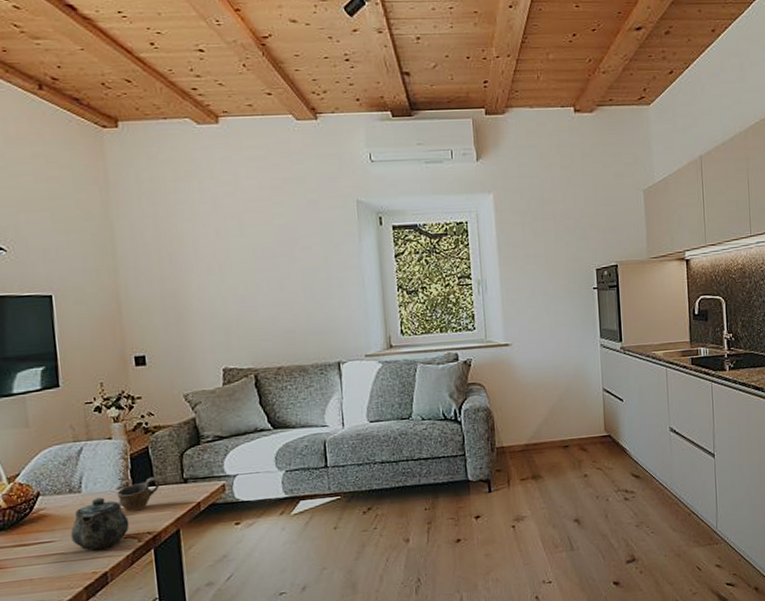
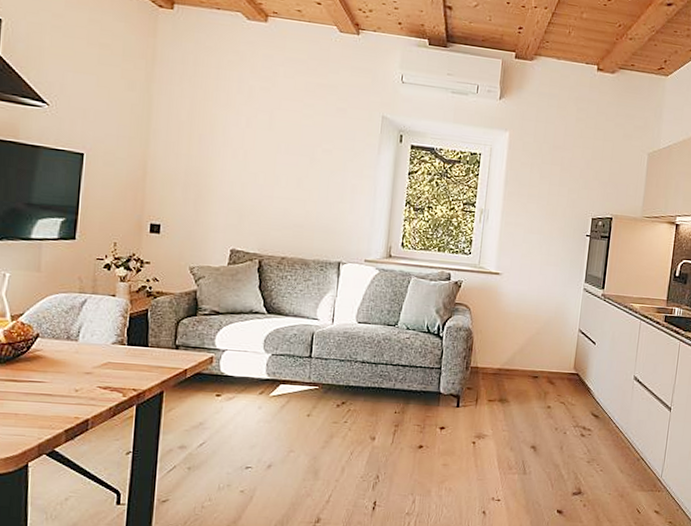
teapot: present [70,497,130,550] -> none [60,348,118,397]
cup: present [117,476,160,512] -> none [111,338,153,367]

